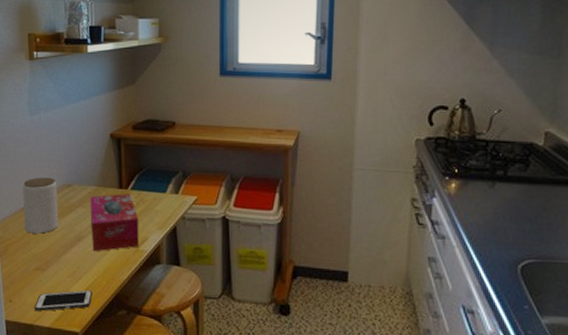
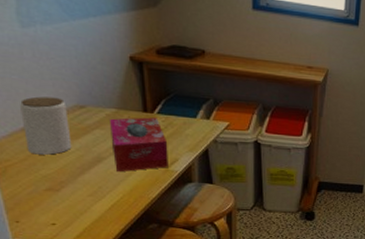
cell phone: present [34,289,92,312] -> none [49,207,118,230]

